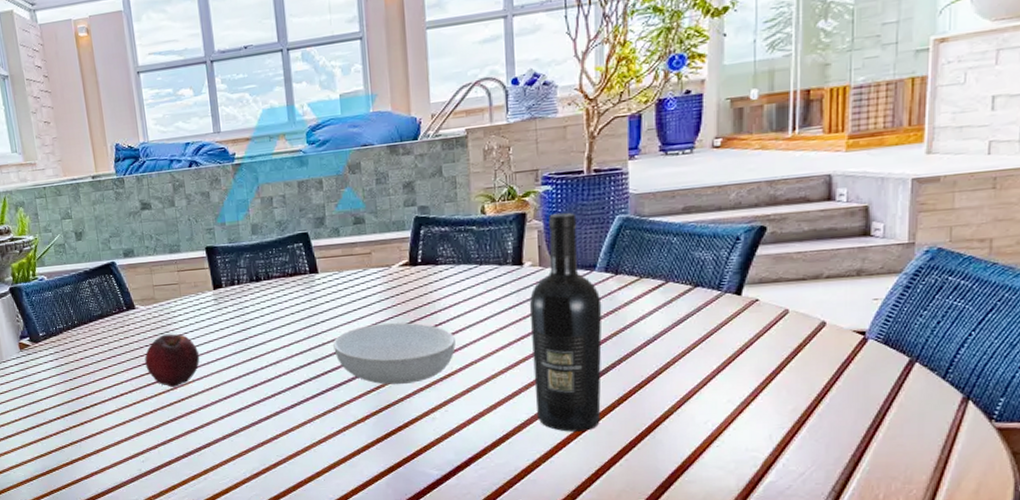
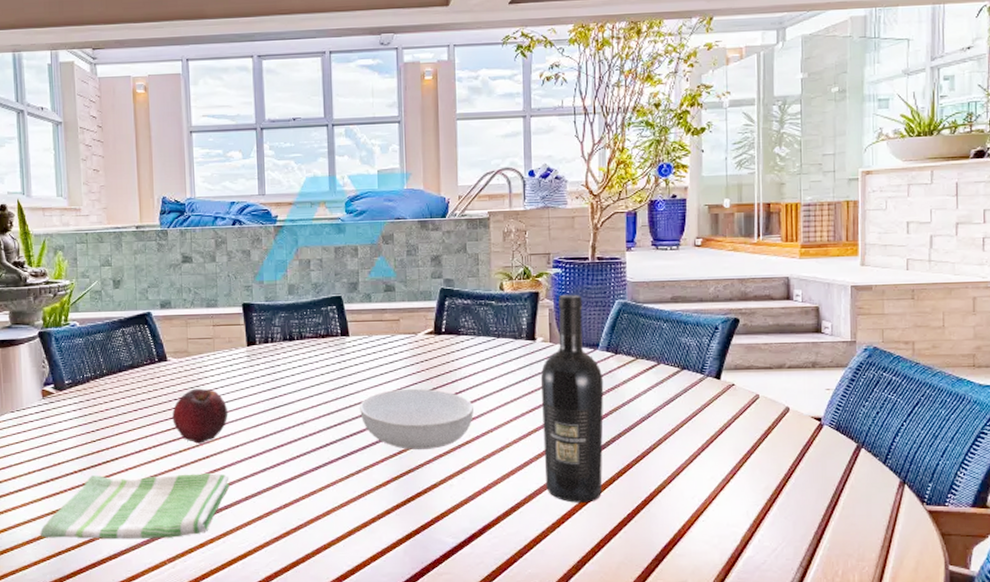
dish towel: none [32,414,207,479] -> present [41,473,230,539]

